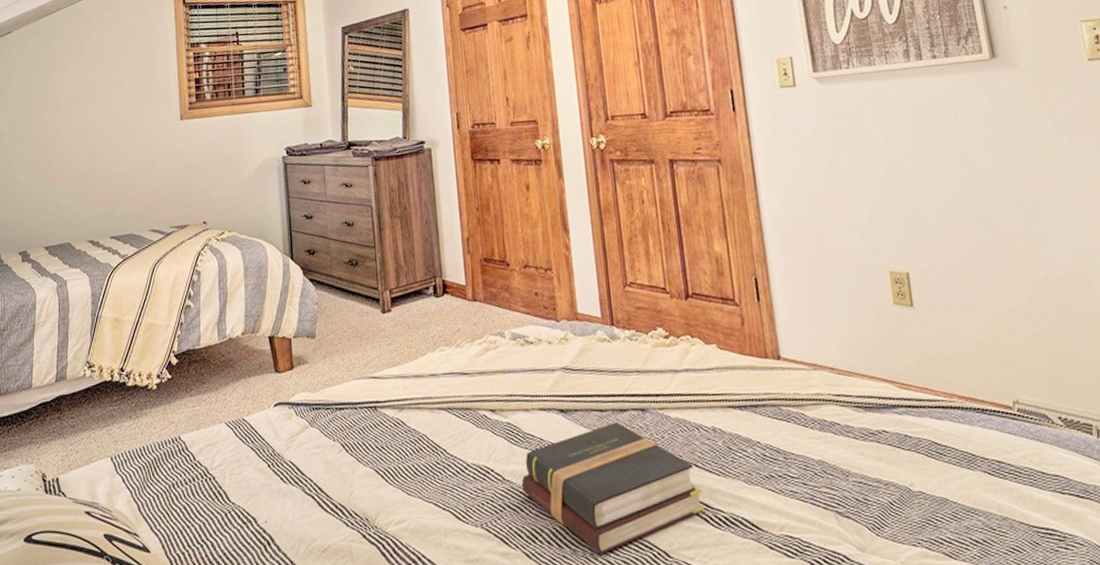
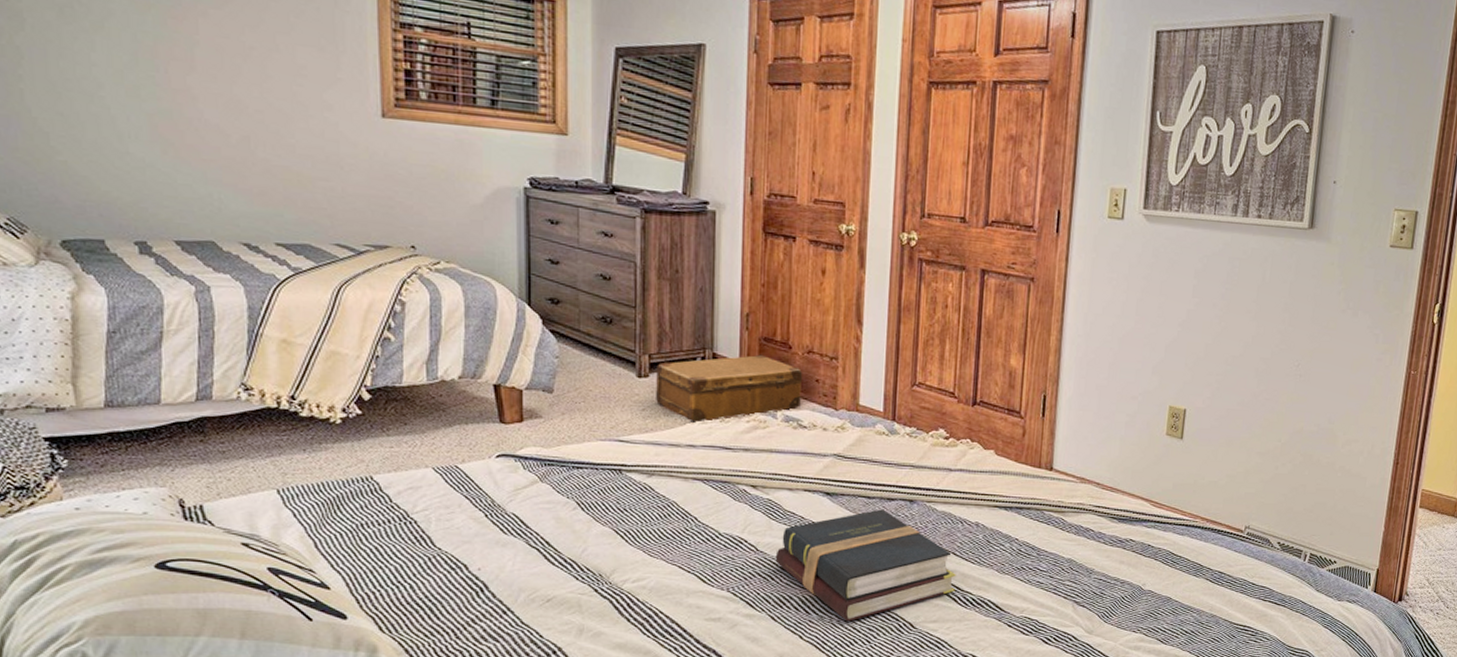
suitcase: none [397,275,524,350] -> present [656,354,803,421]

